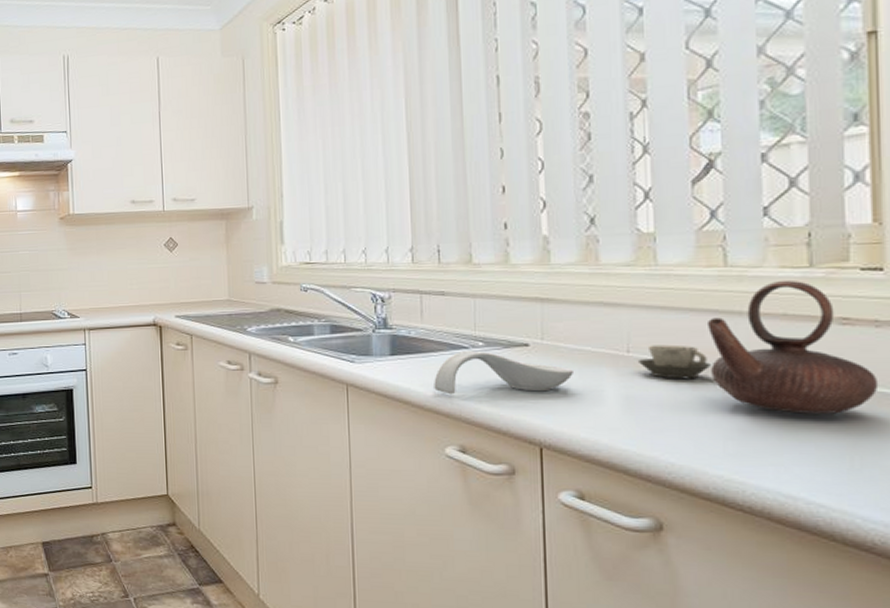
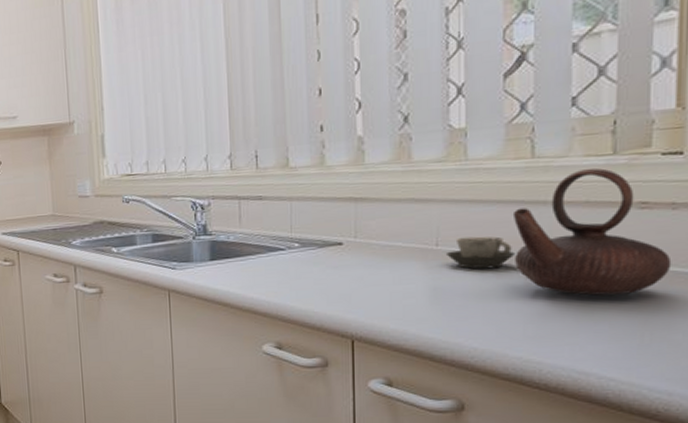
spoon rest: present [434,350,573,395] -> none [252,251,384,295]

